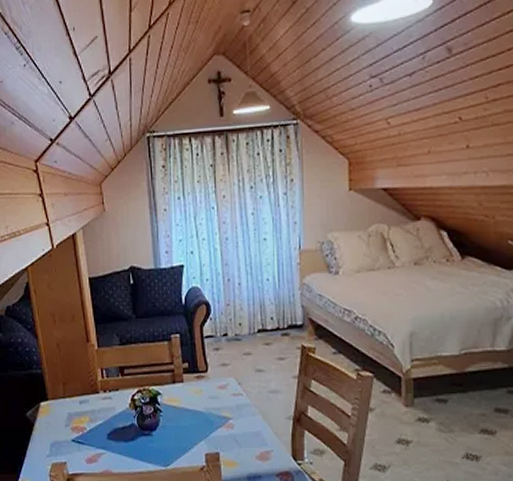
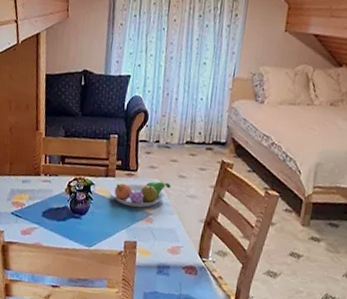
fruit bowl: none [181,380,248,414] -> present [111,181,171,208]

